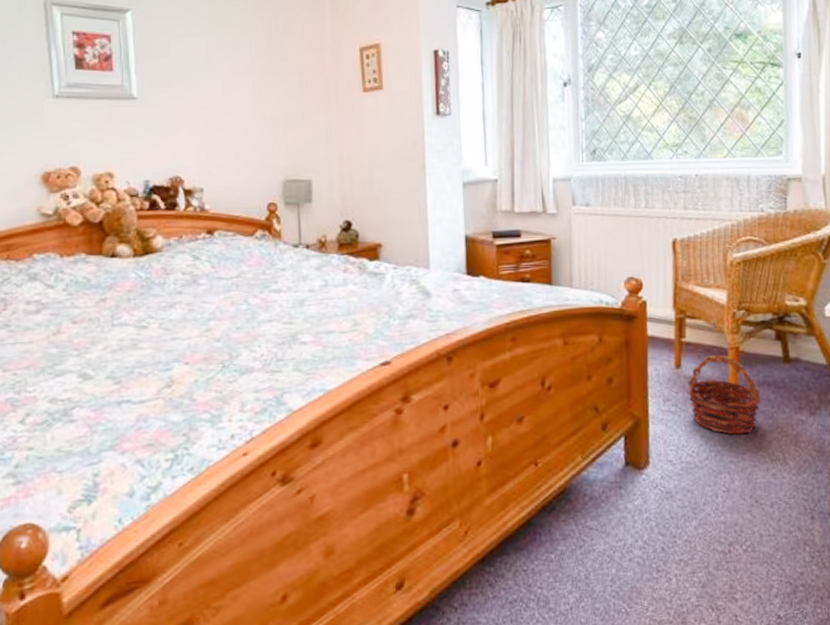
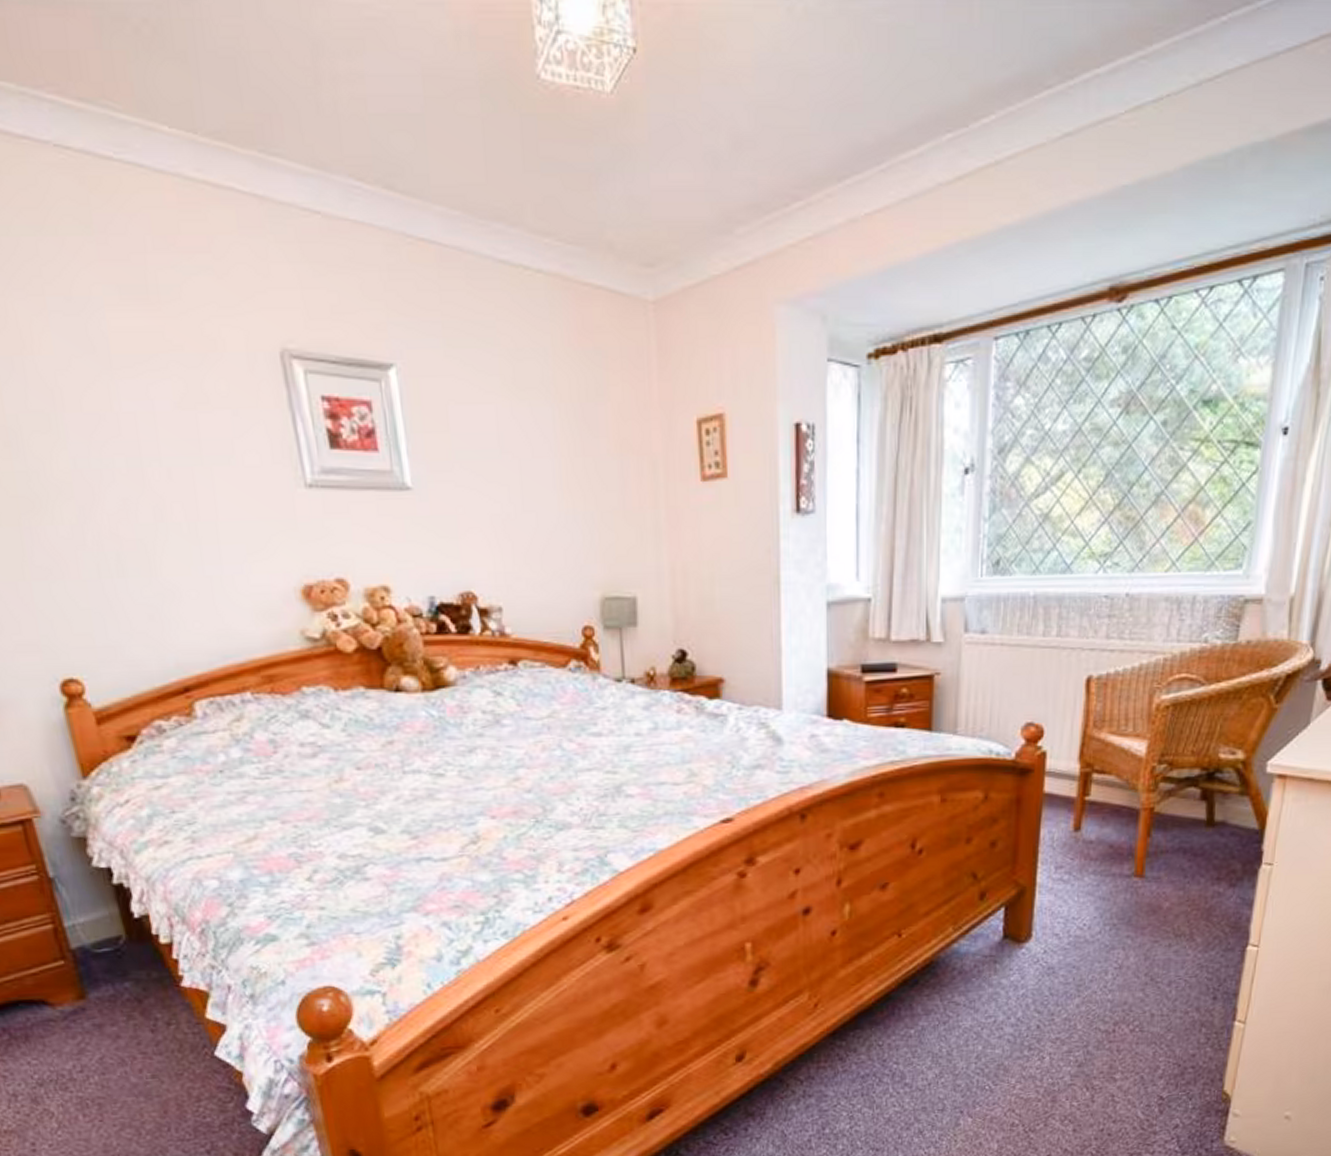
basket: present [687,354,761,435] -> none [1085,816,1174,907]

